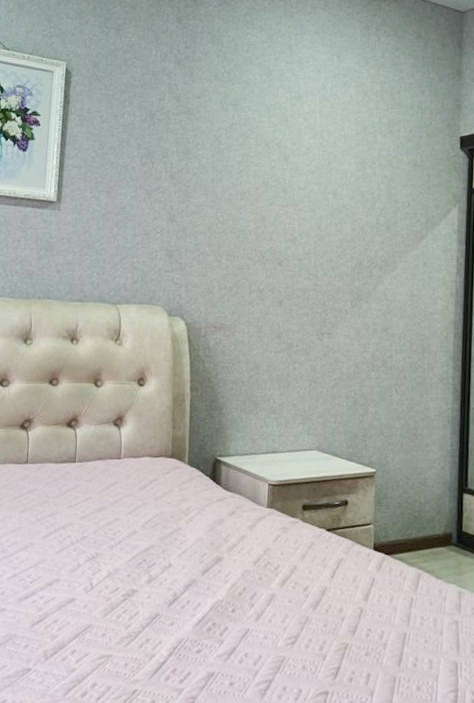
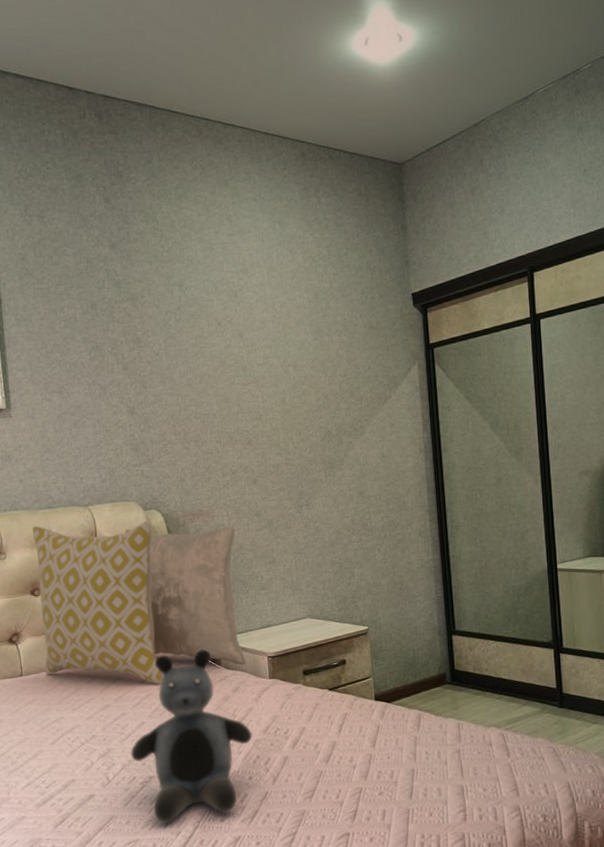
pillow: none [49,316,174,495] -> present [32,520,163,684]
teddy bear: none [117,465,242,643] -> present [130,650,252,823]
pillow: none [148,332,254,489] -> present [126,526,247,665]

